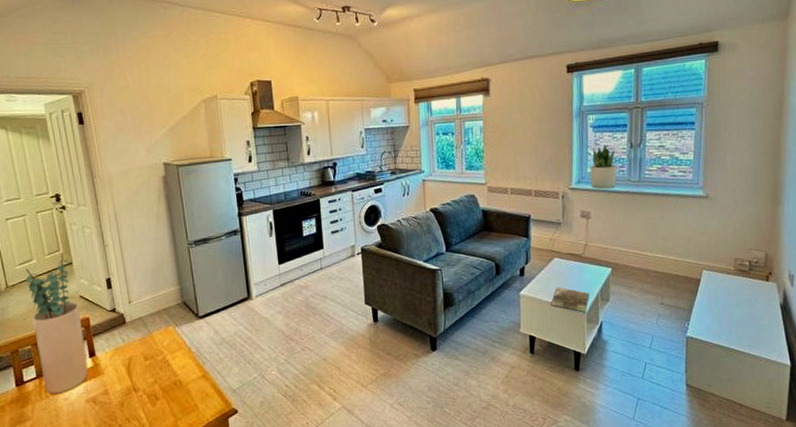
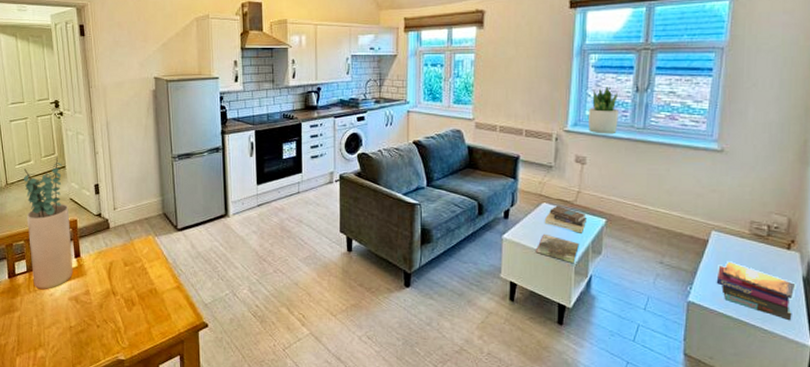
books: none [556,259,594,284] -> present [544,205,587,233]
books: none [709,296,774,344] -> present [716,261,795,320]

